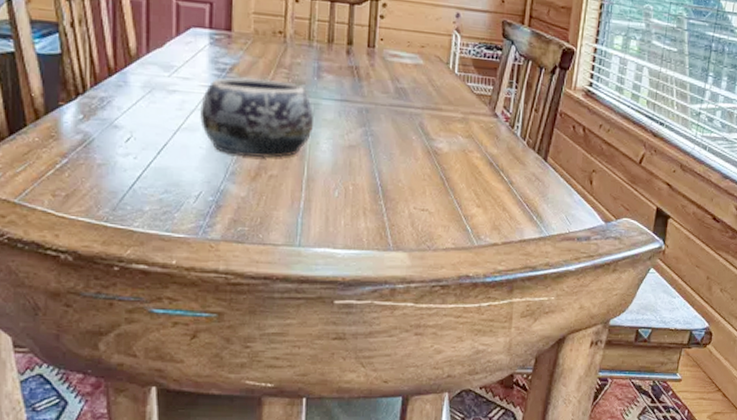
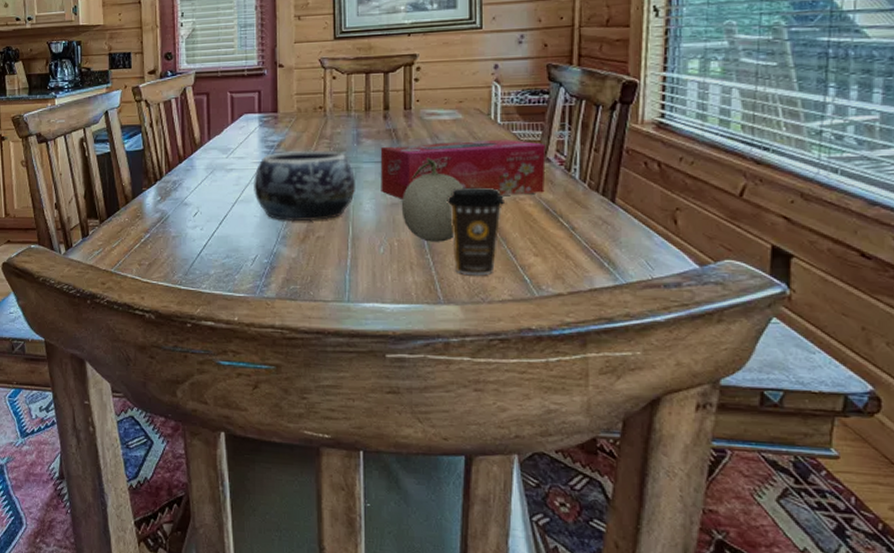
tissue box: none [339,84,495,147] -> present [380,138,546,199]
fruit: none [358,101,420,189] -> present [401,157,464,242]
coffee cup: none [402,134,455,224] -> present [447,187,504,276]

